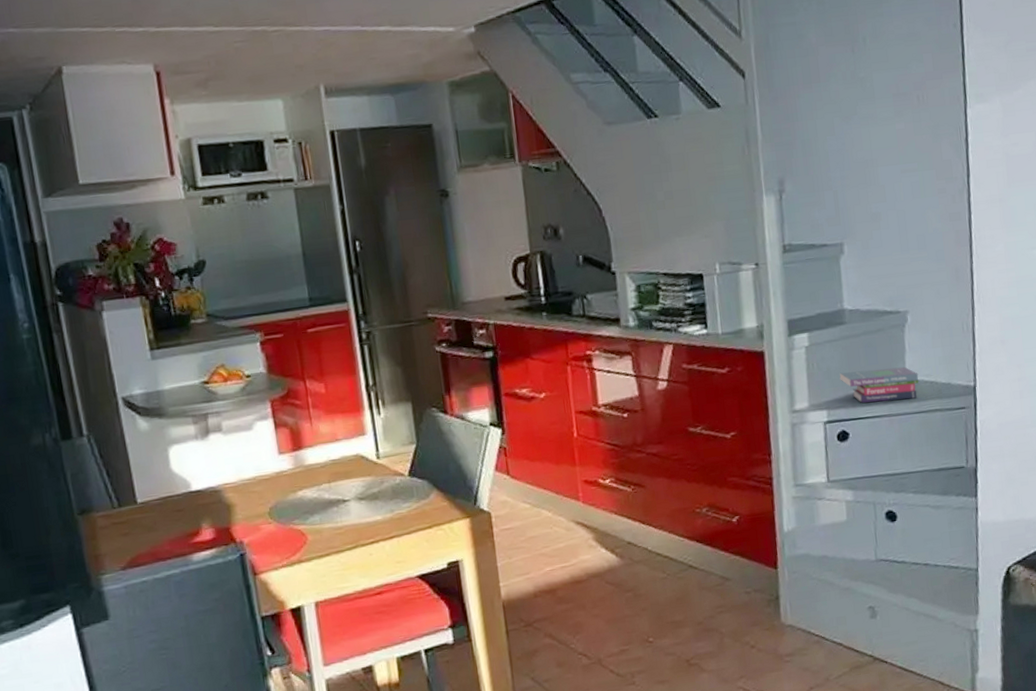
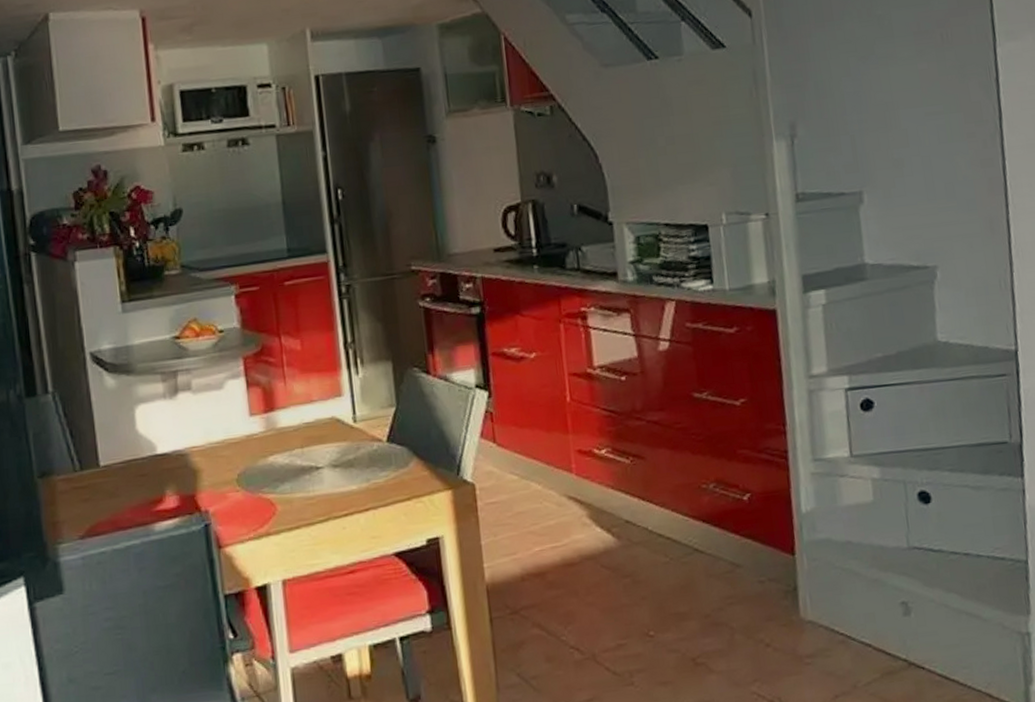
books: present [839,366,919,403] -> none [861,328,952,368]

